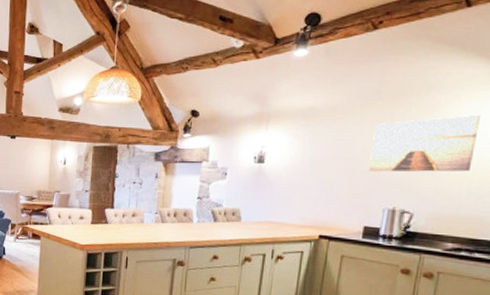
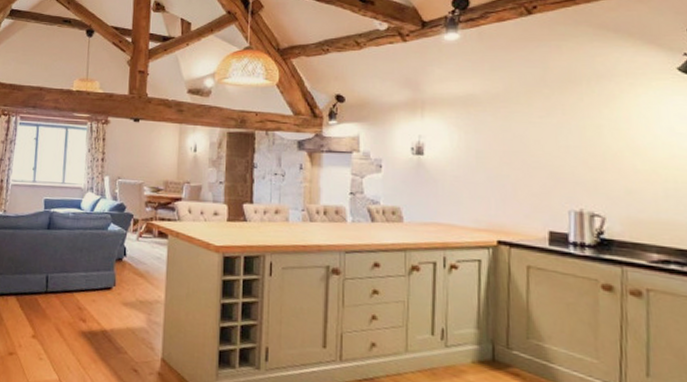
wall art: present [369,114,481,172] -> none [544,106,664,170]

